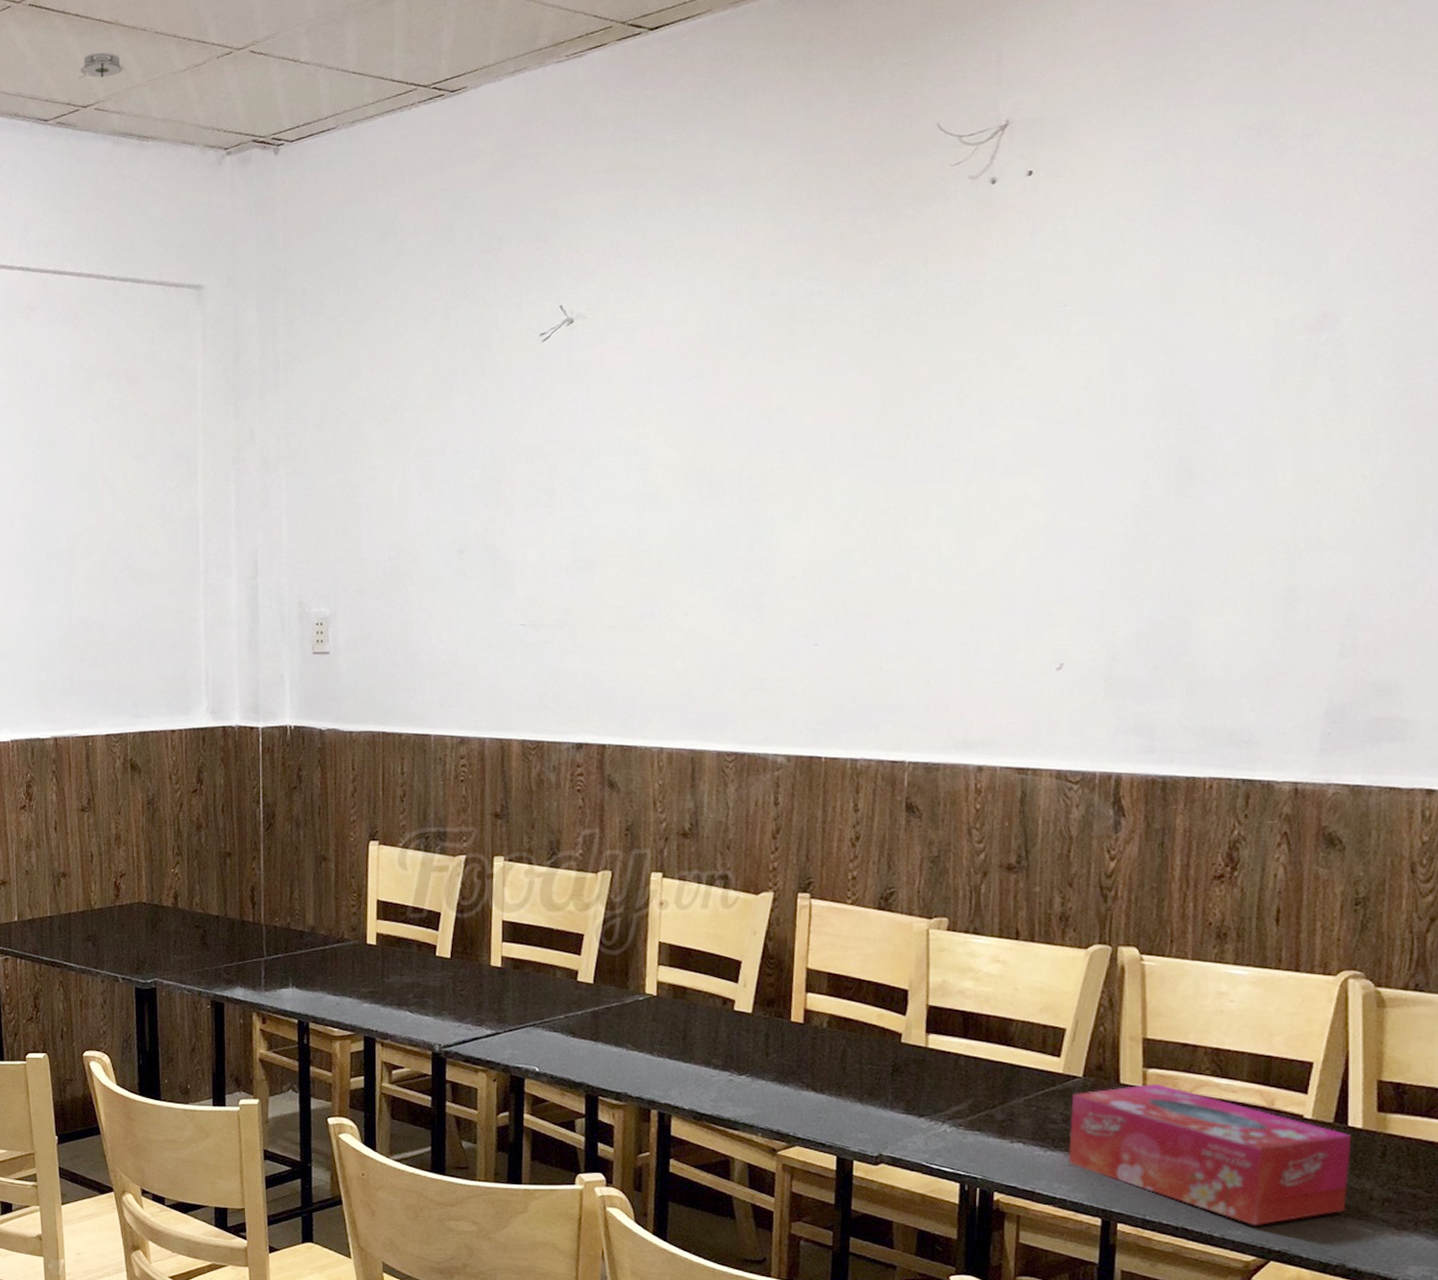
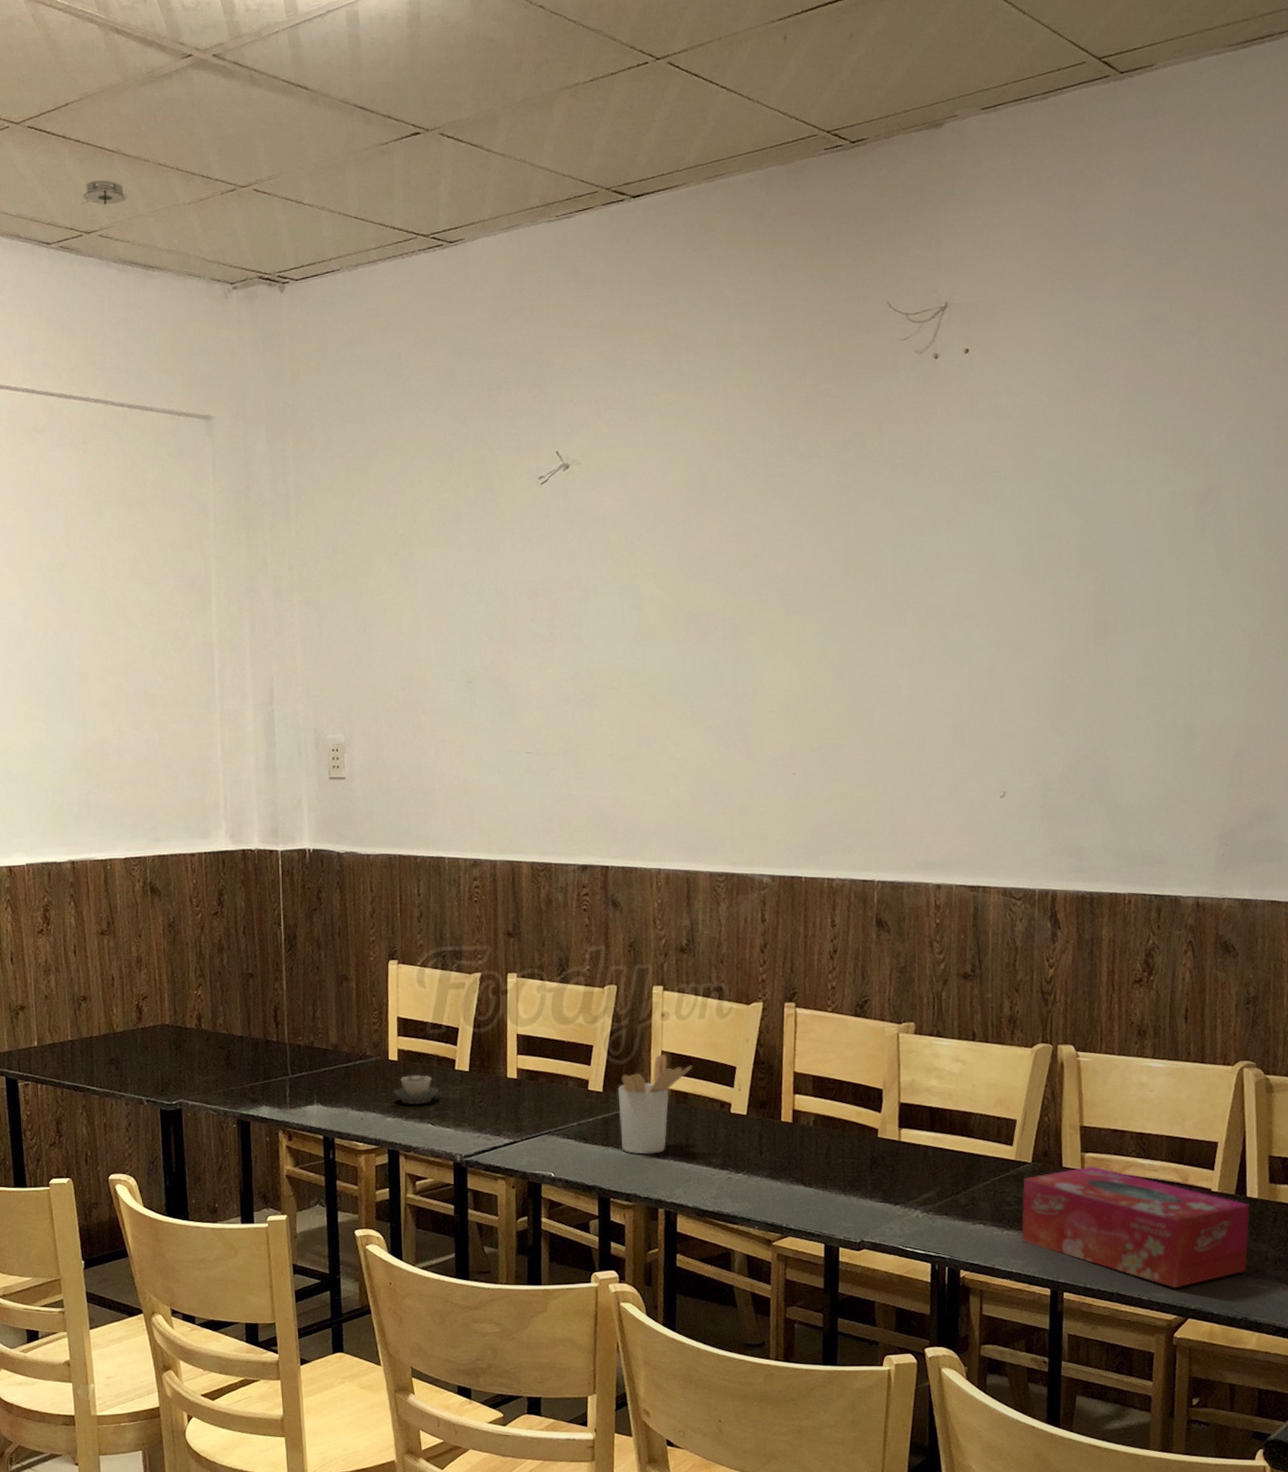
cup: none [371,960,418,990] -> present [393,1075,439,1104]
utensil holder: none [609,945,693,1051] -> present [617,1054,693,1155]

